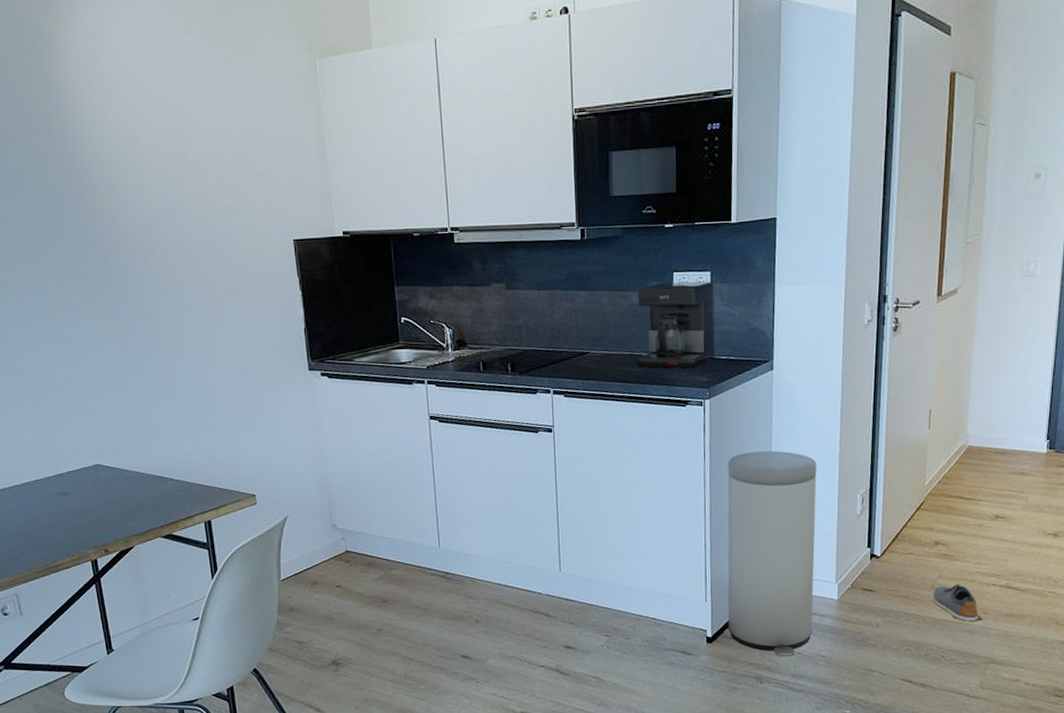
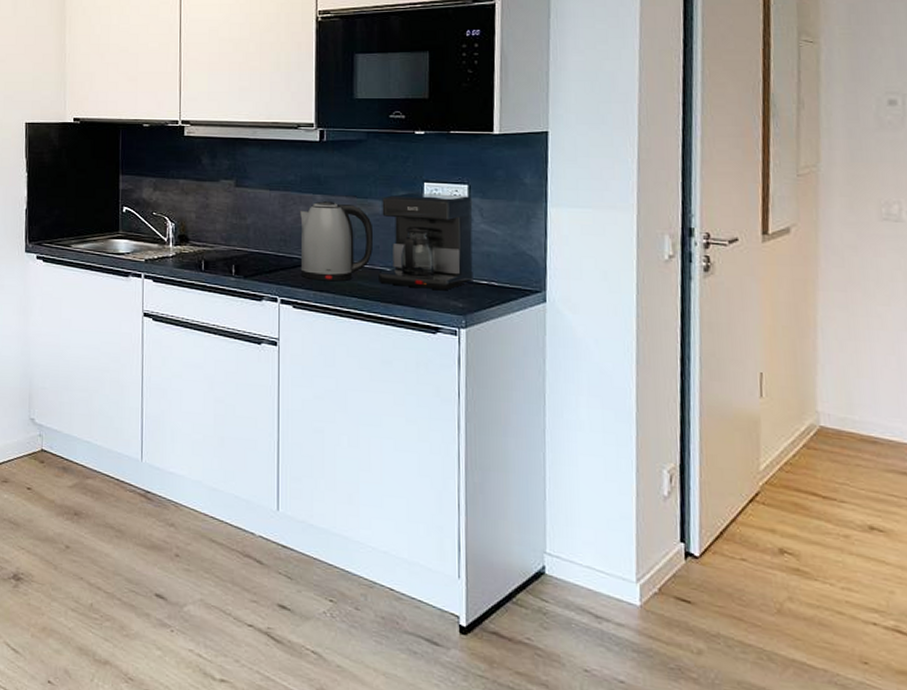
kettle: none [565,295,631,371] -> present [299,200,373,282]
pedal bin: present [728,451,817,657] -> none [488,397,606,674]
shoe: present [933,584,983,621] -> none [780,612,862,673]

